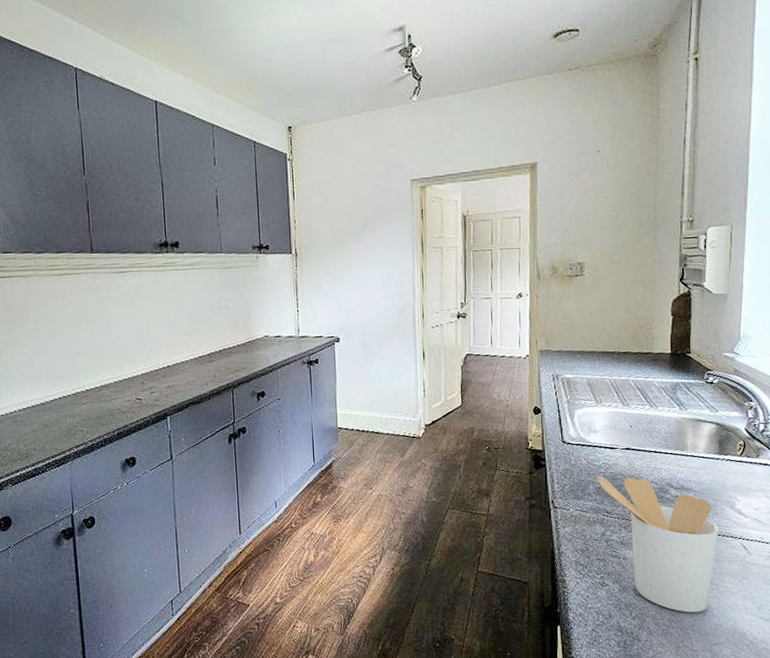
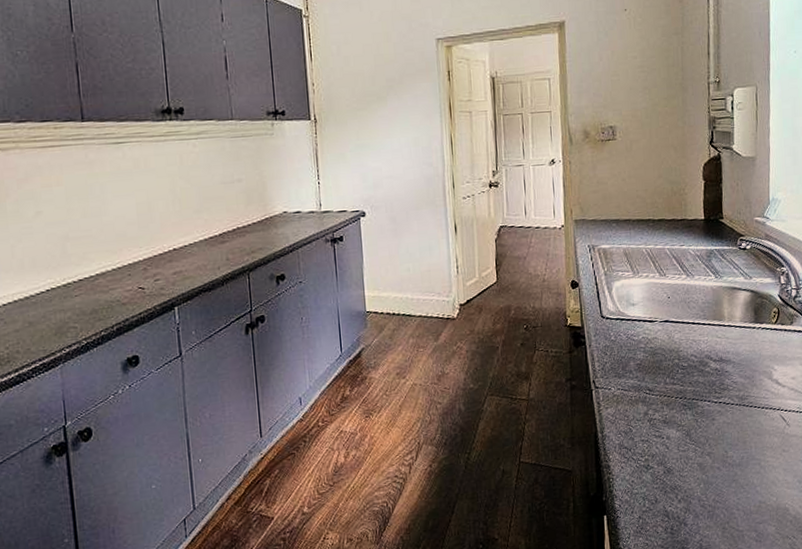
utensil holder: present [598,475,719,613] -> none [638,351,758,491]

